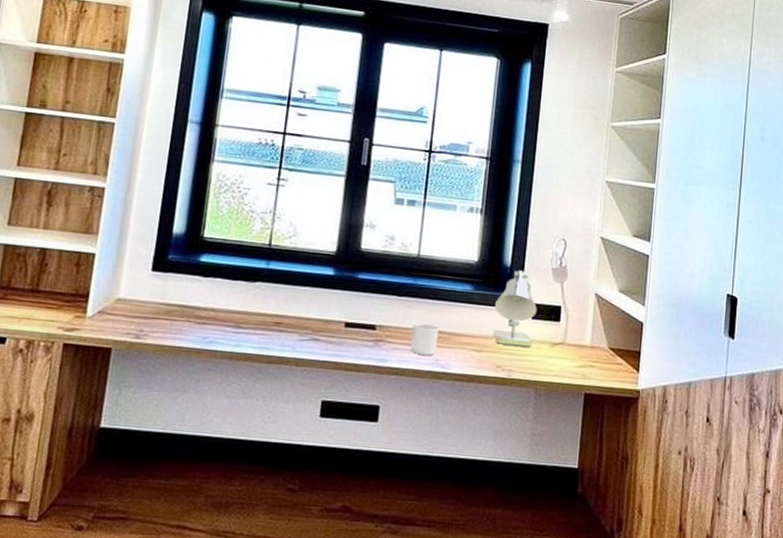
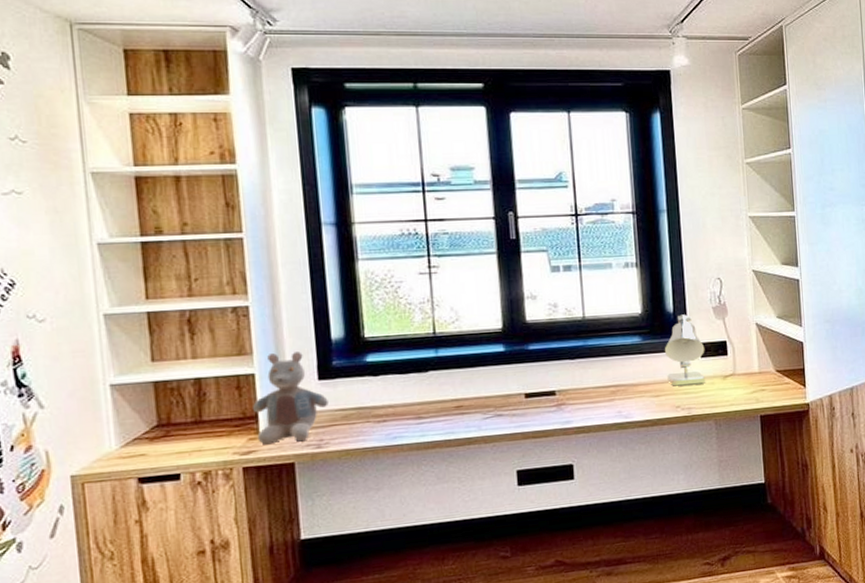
stuffed animal: none [83,237,156,329] -> present [253,352,328,445]
mug: present [410,323,440,356] -> none [590,379,617,410]

